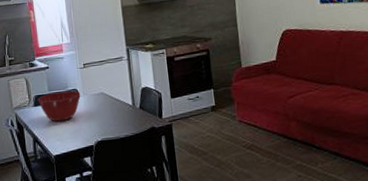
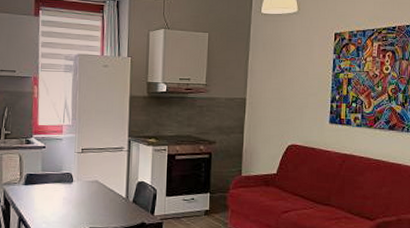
mixing bowl: present [37,91,81,122] -> none [29,173,74,204]

